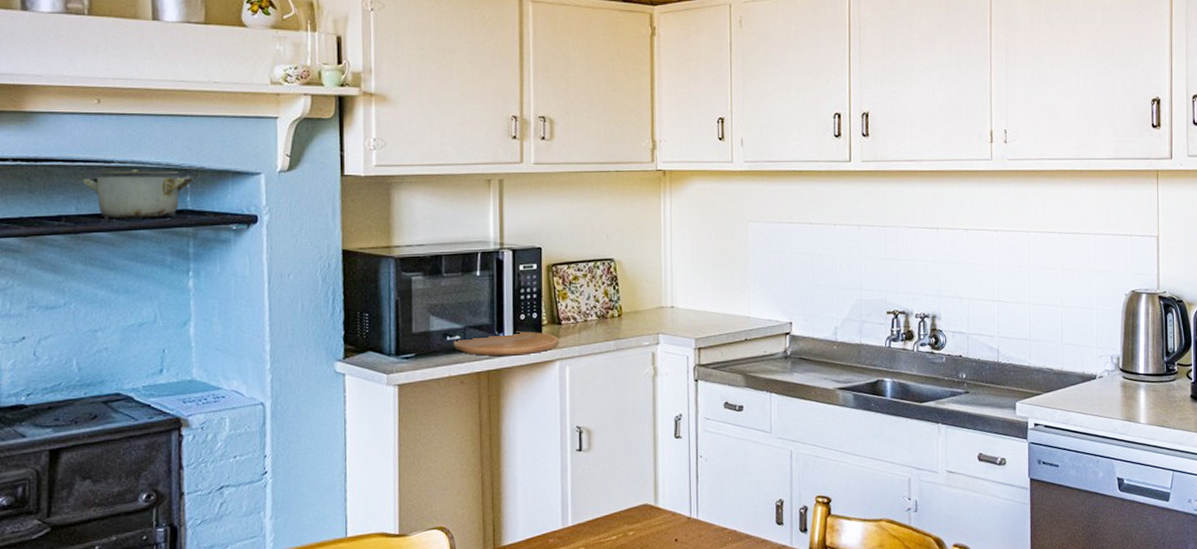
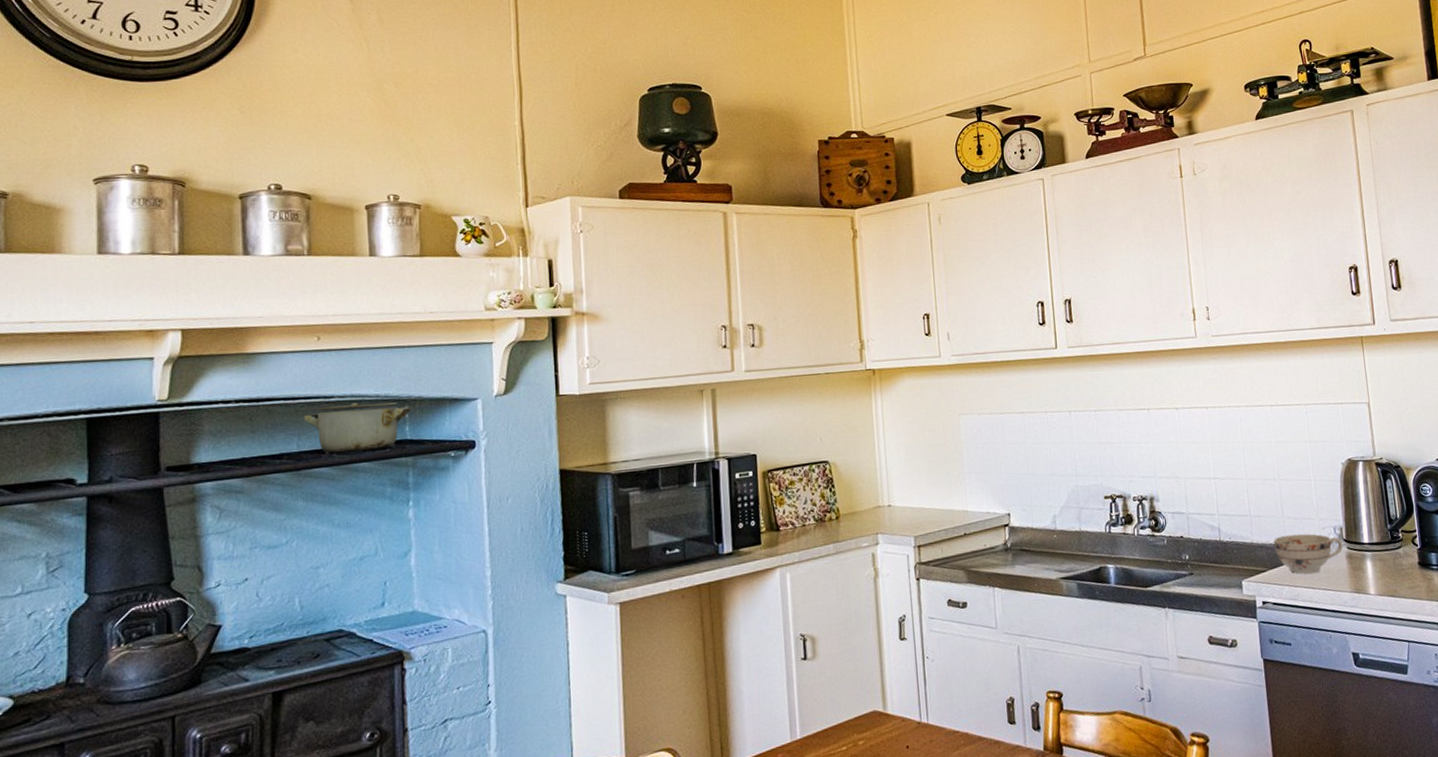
cutting board: present [453,331,559,356] -> none [672,540,779,568]
teacup: none [1050,360,1119,400] -> present [1273,533,1343,574]

